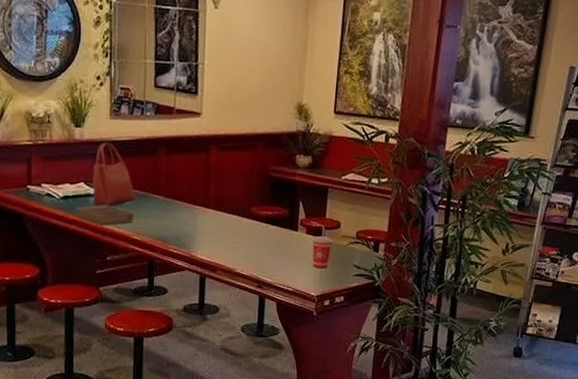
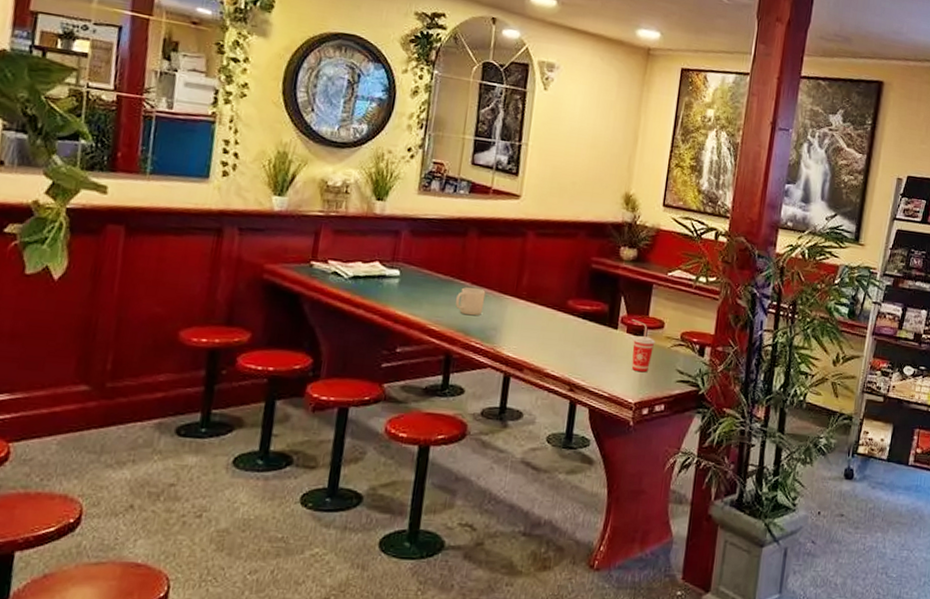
book: present [75,204,134,226] -> none [365,287,434,312]
handbag: present [92,142,136,207] -> none [387,218,438,291]
mug: none [152,201,178,226] -> present [455,287,486,316]

